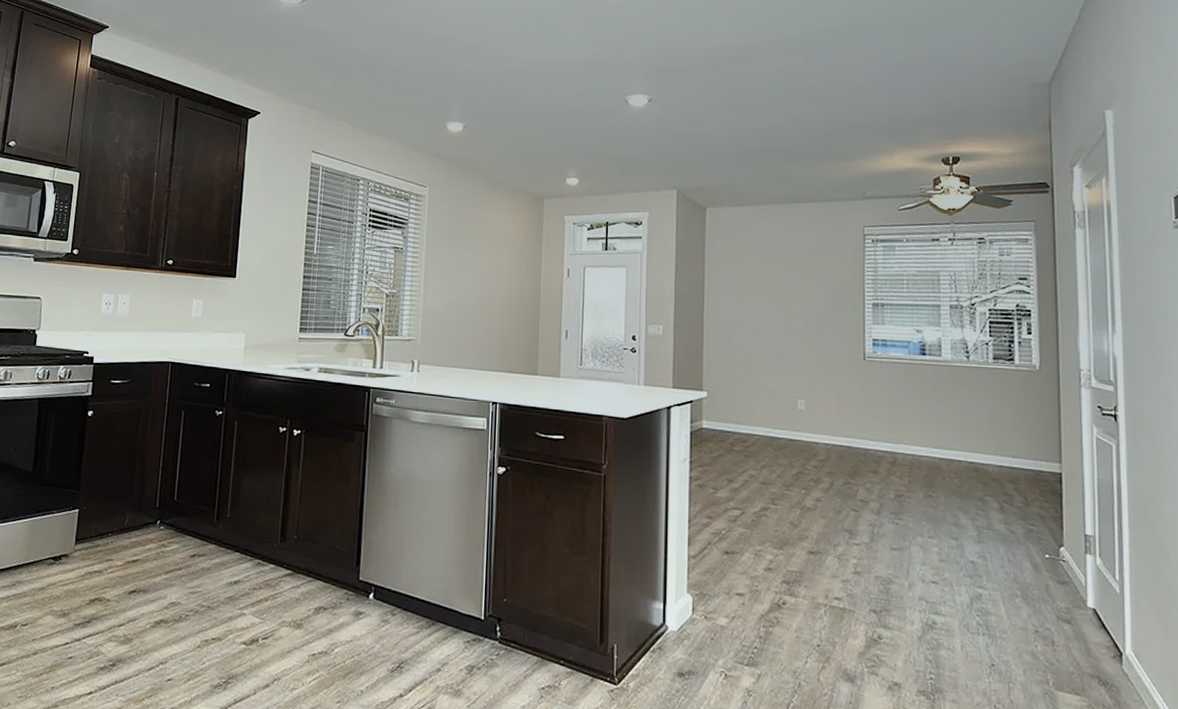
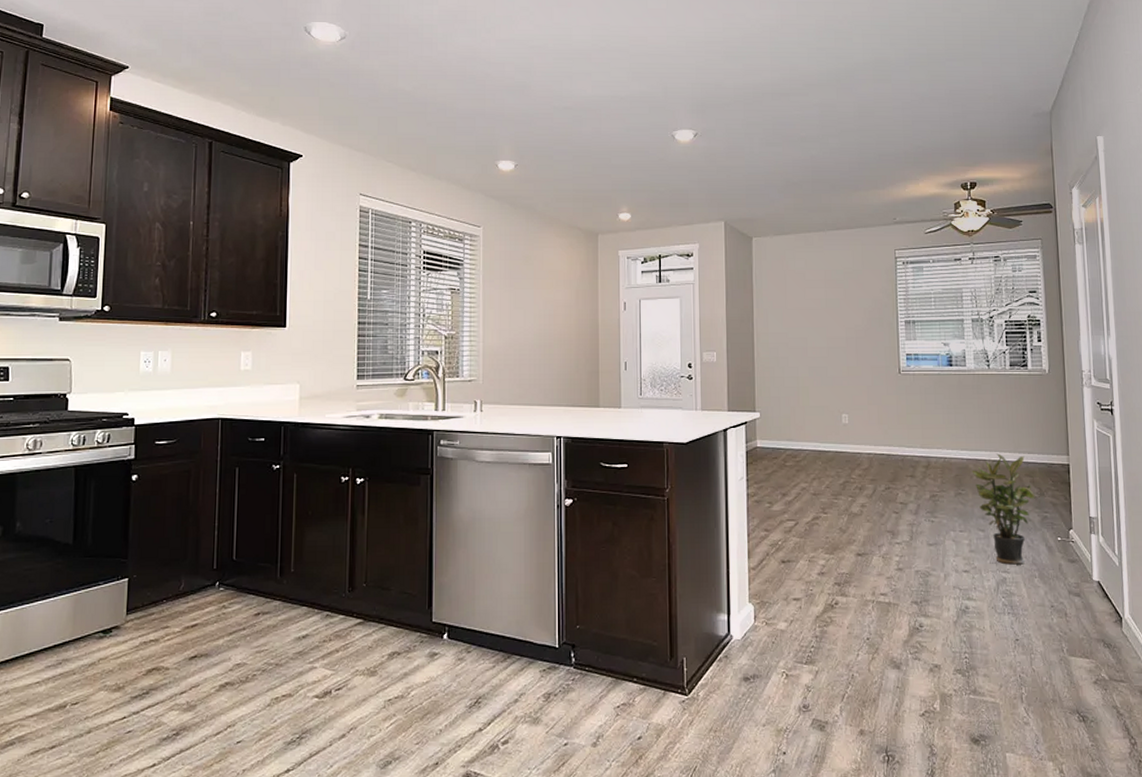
potted plant: none [944,454,1019,581] -> present [972,453,1035,565]

